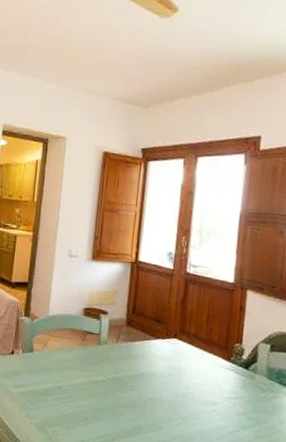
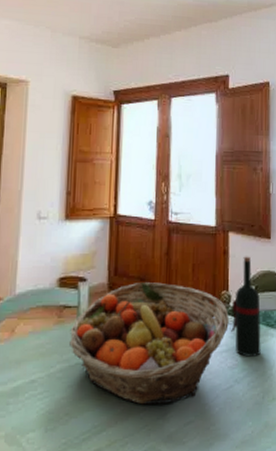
fruit basket: none [90,322,241,432] -> present [69,282,229,405]
wine bottle: none [241,315,275,410] -> present [231,256,261,357]

